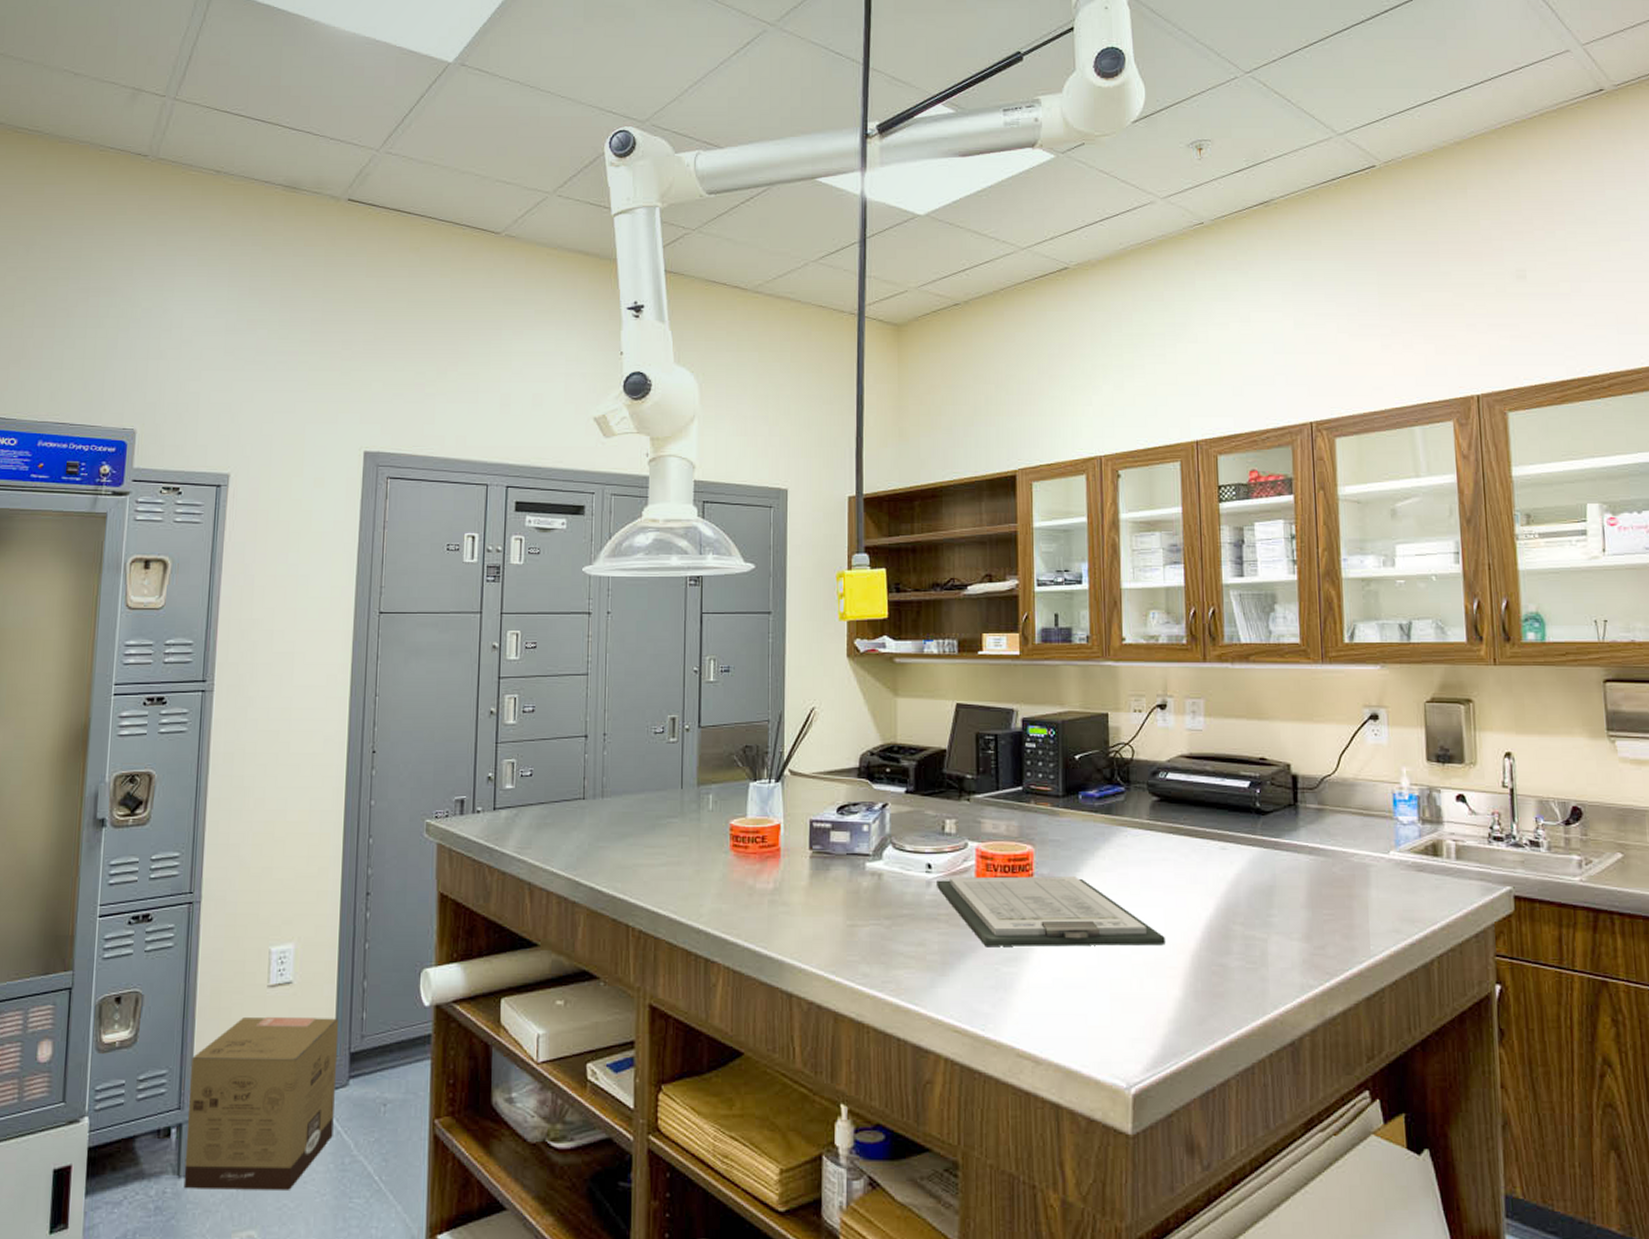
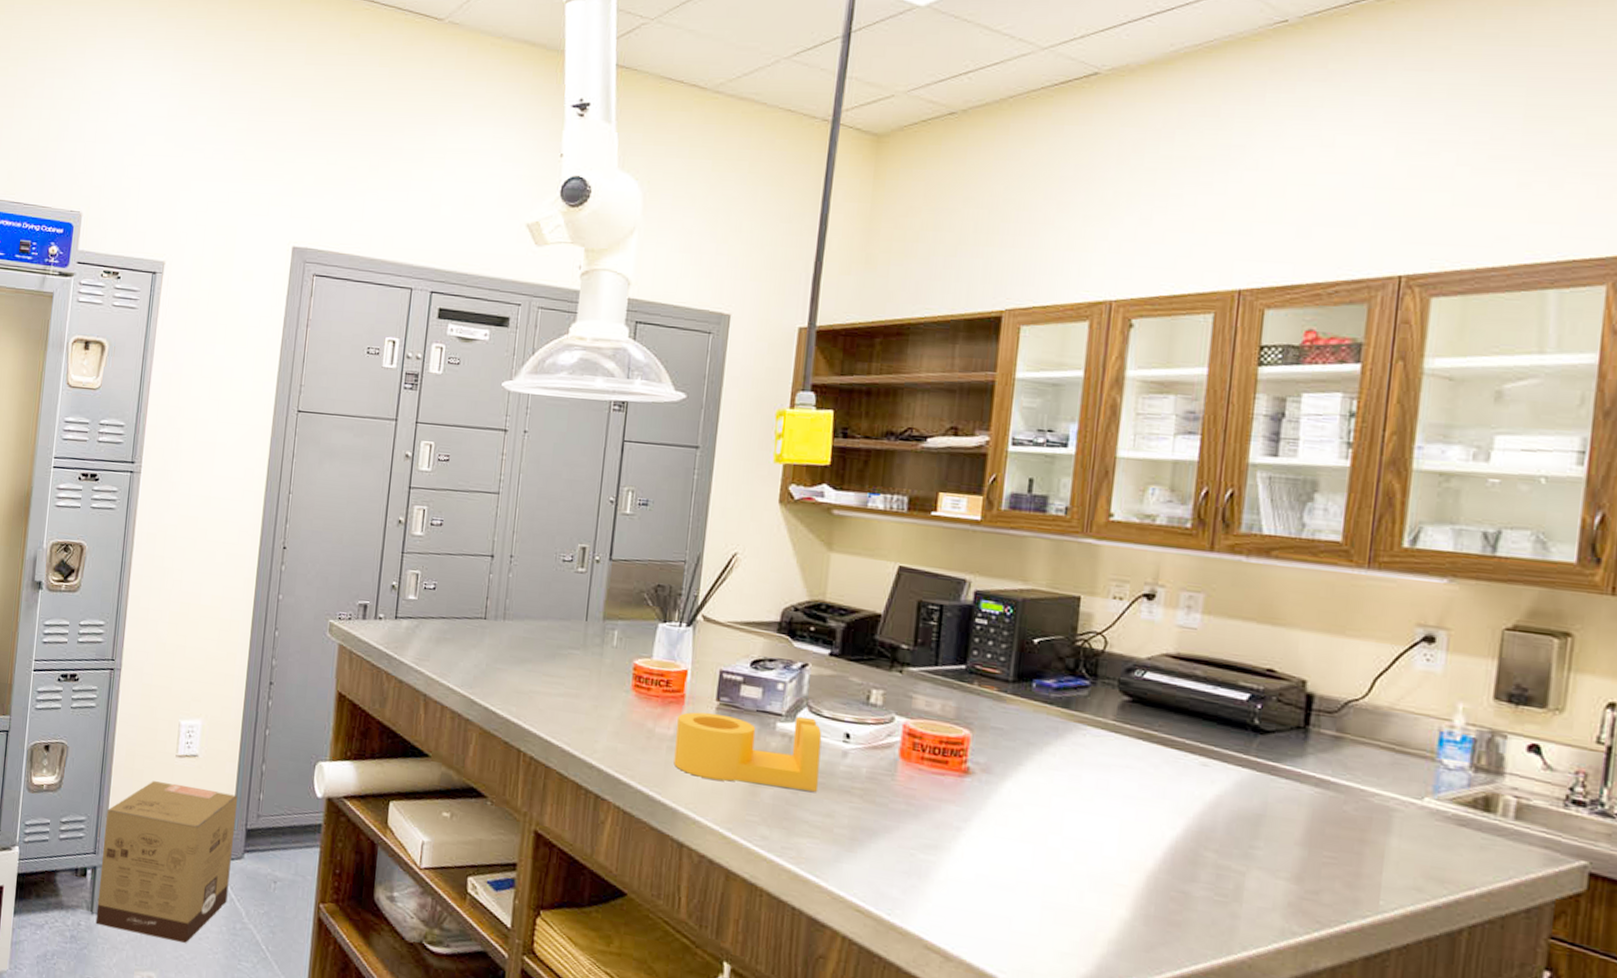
tape dispenser: none [776,855,908,926] -> present [674,711,822,792]
clipboard: present [937,876,1165,947] -> none [854,750,1117,859]

